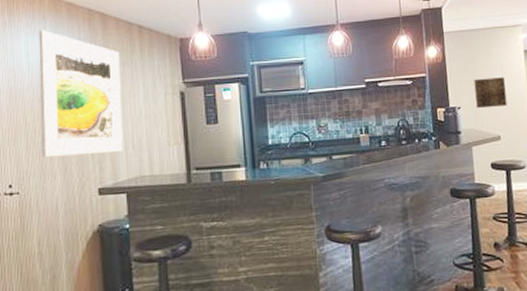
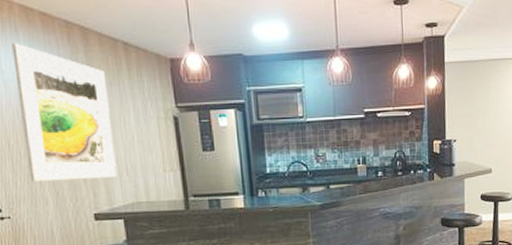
wall art: present [474,77,508,109] -> none [471,111,501,142]

